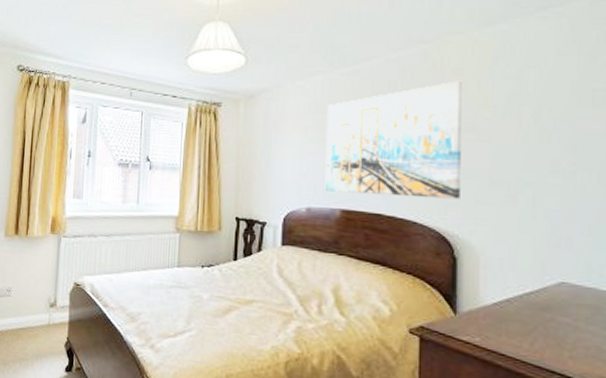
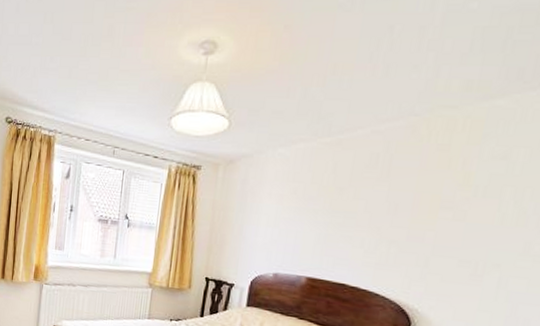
wall art: present [324,80,462,200] -> none [293,156,447,276]

